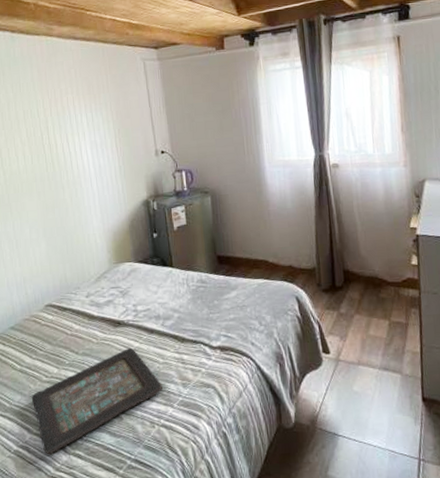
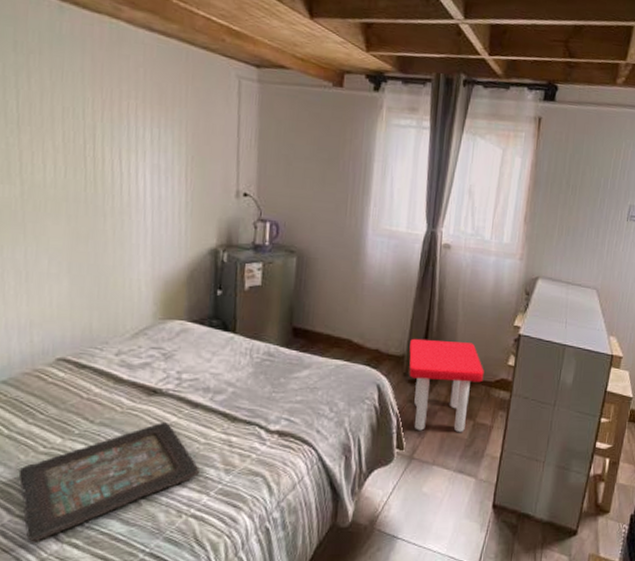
stool: none [318,248,391,334] -> present [408,338,484,433]

